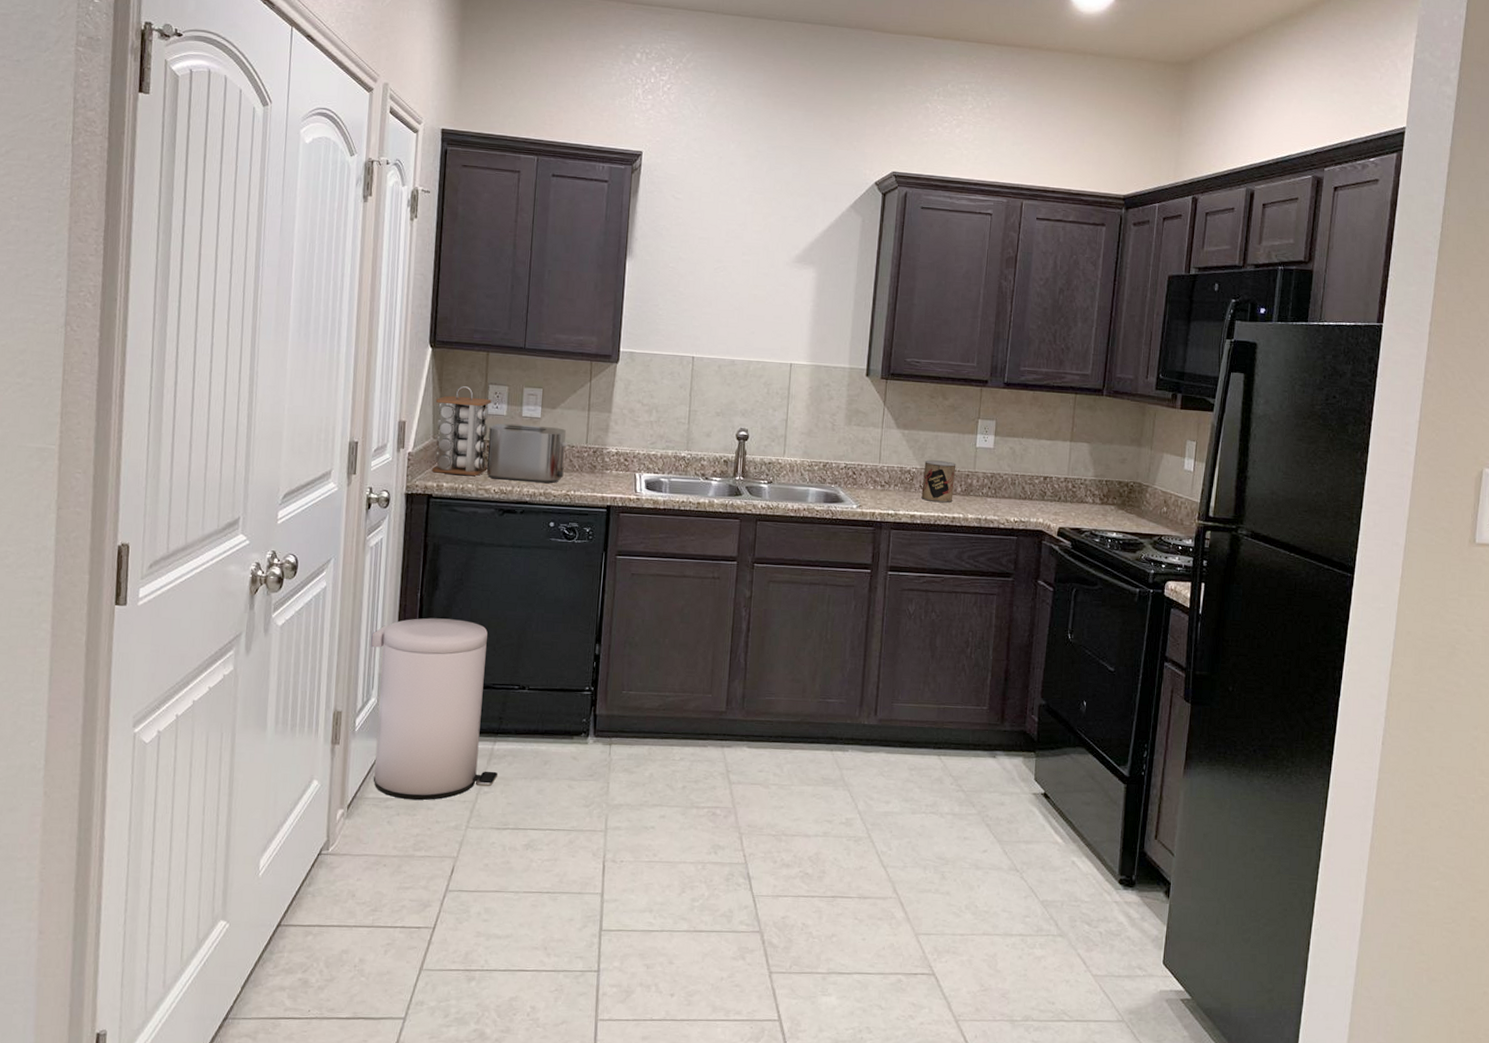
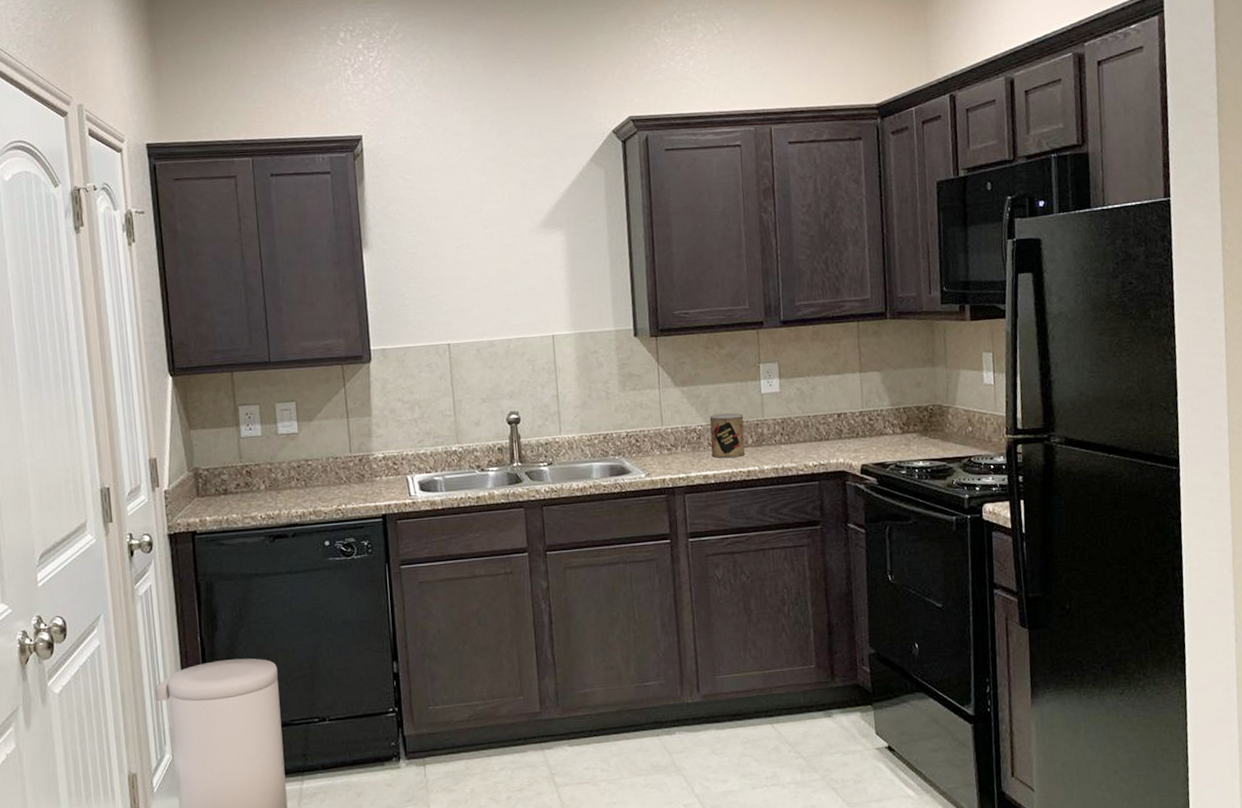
spice rack: present [432,386,492,476] -> none [184,411,250,508]
toaster: present [486,423,568,484] -> none [246,440,332,505]

